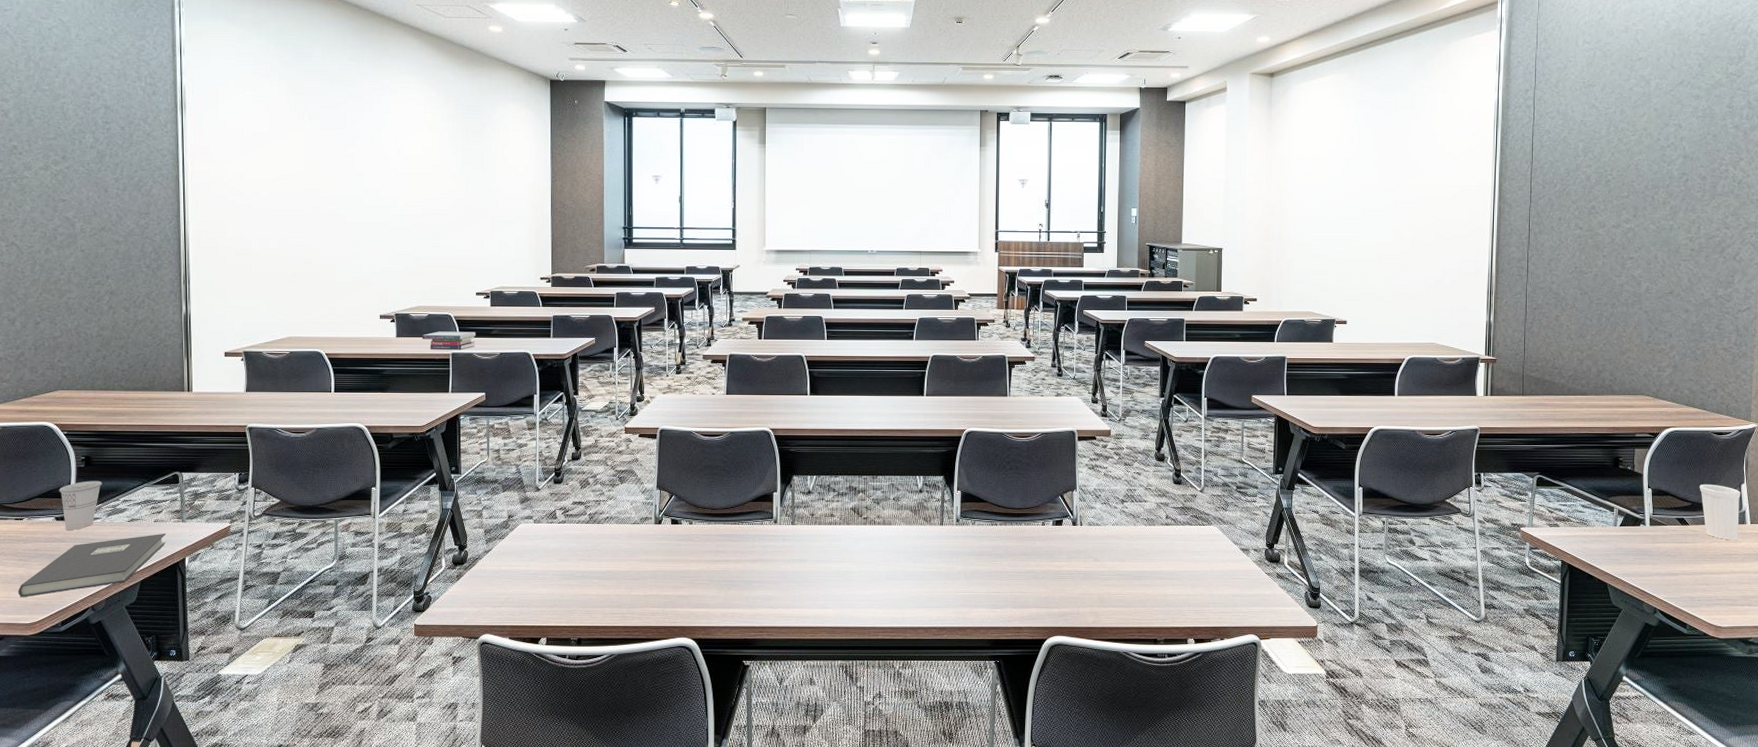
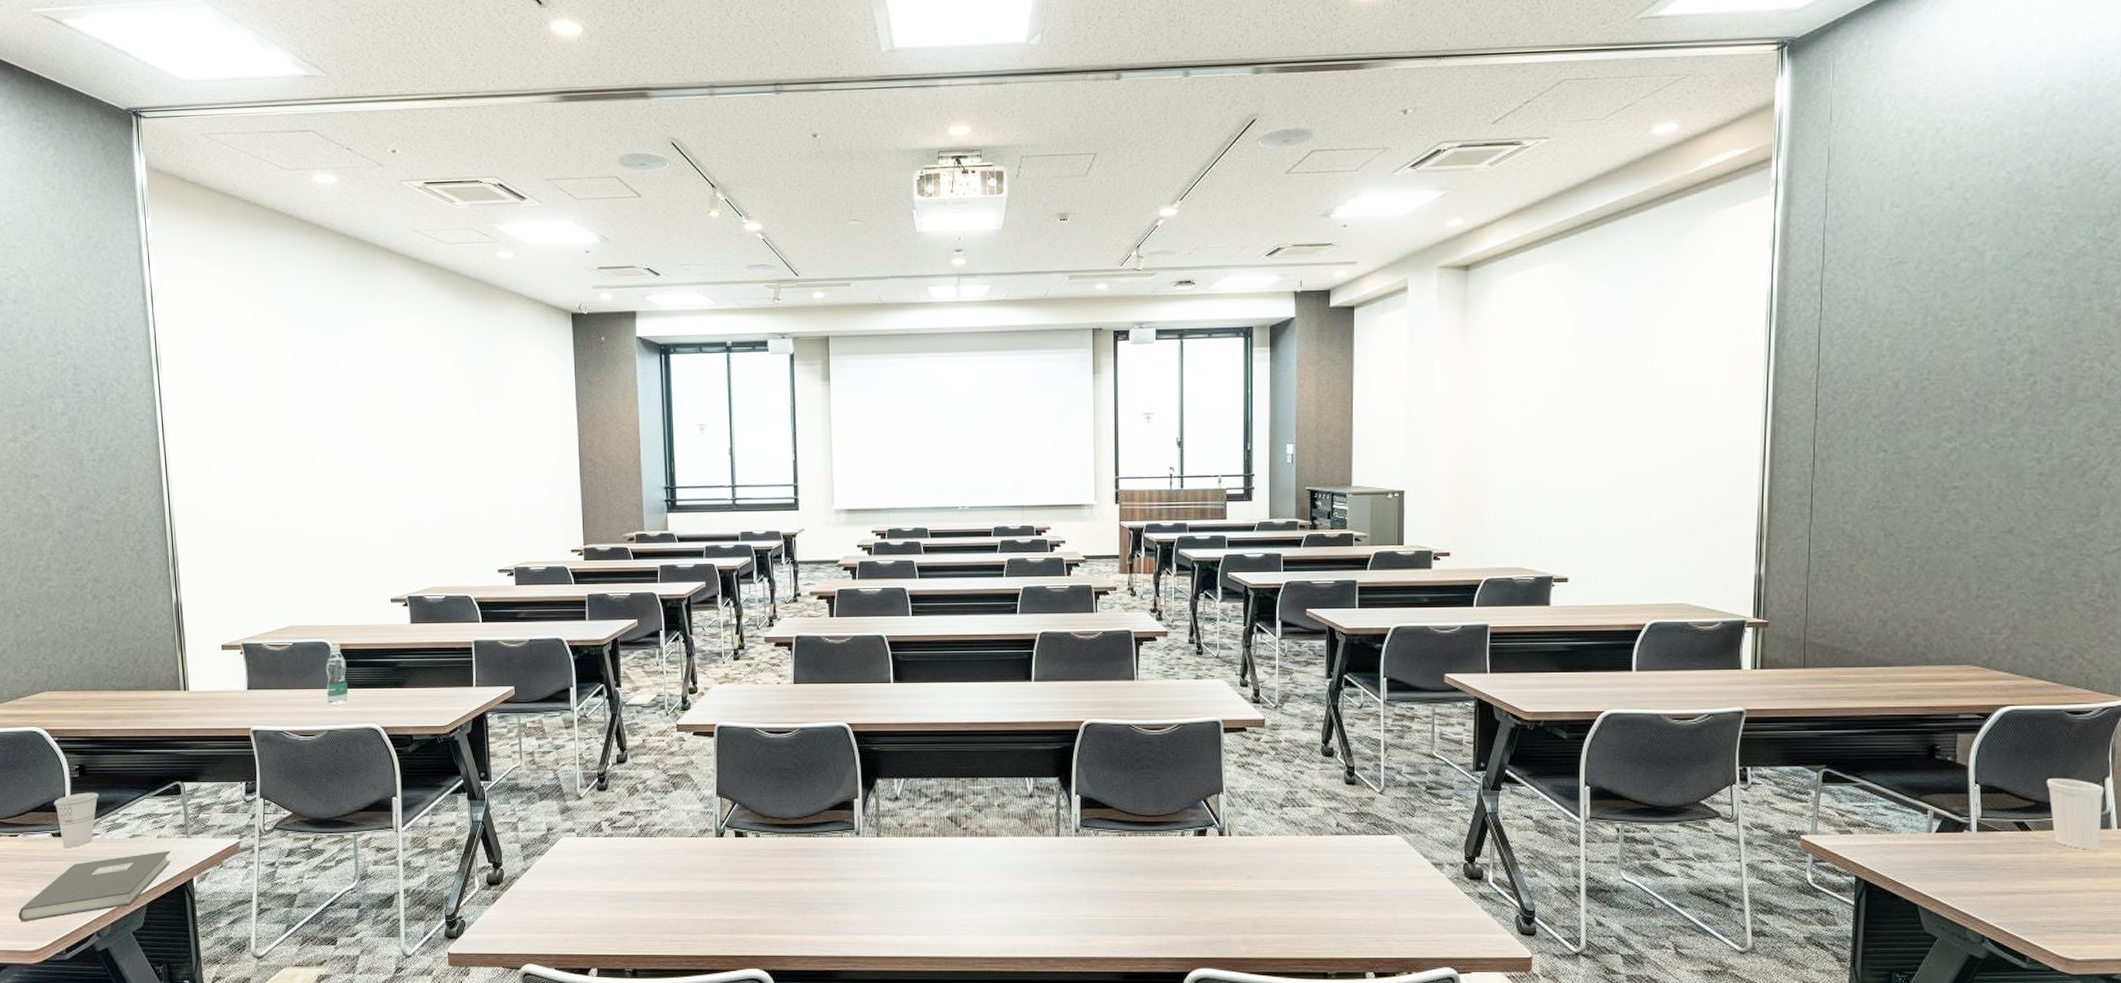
bottle: none [317,353,337,407] -> present [325,644,348,706]
books: present [422,331,475,350] -> none [440,615,500,638]

